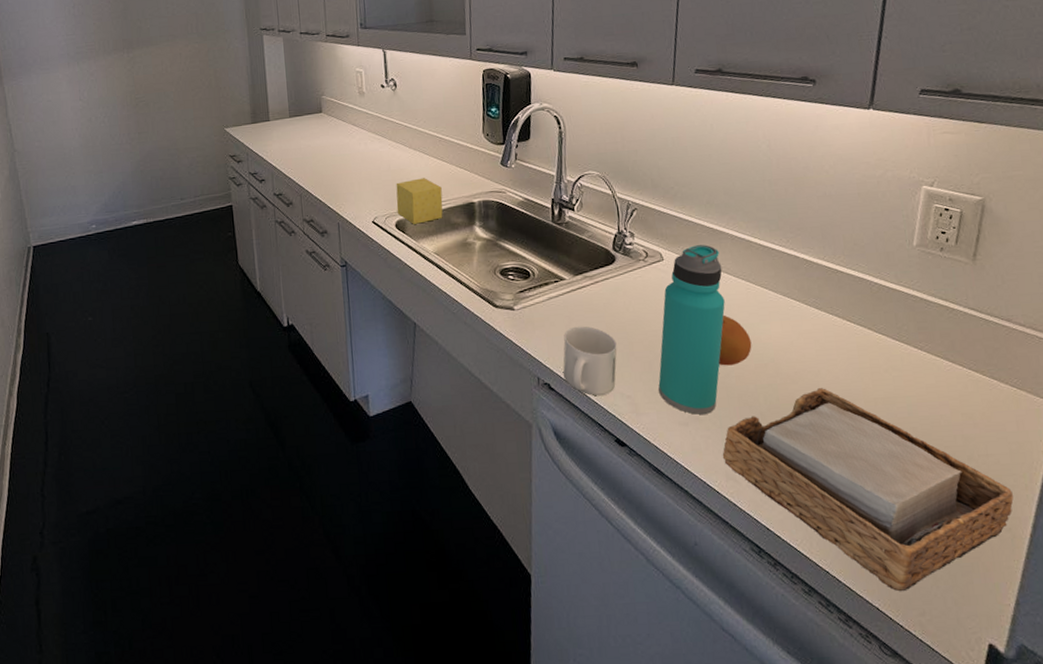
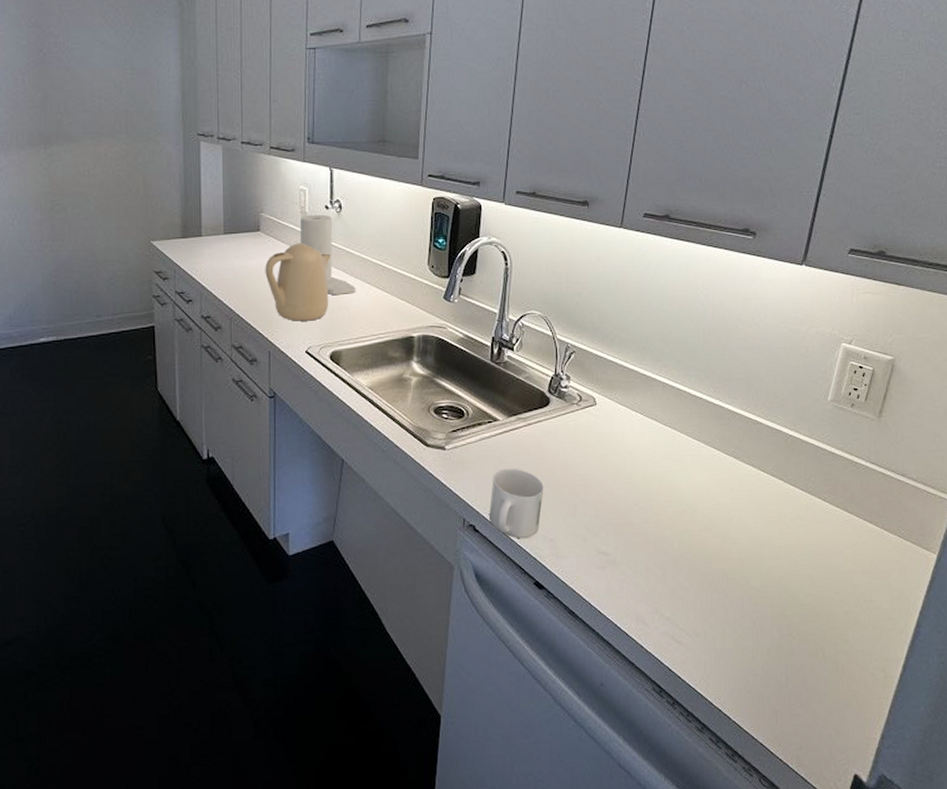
kettle: none [329,121,391,194] -> present [265,243,331,321]
paper towel: none [359,93,416,168] -> present [300,214,356,296]
sponge: present [396,178,443,224] -> none [332,308,381,356]
water bottle: present [658,245,725,415] -> none [580,391,651,559]
fruit: present [718,315,752,366] -> none [640,461,672,512]
napkin holder: present [722,388,1014,592] -> none [634,535,889,728]

